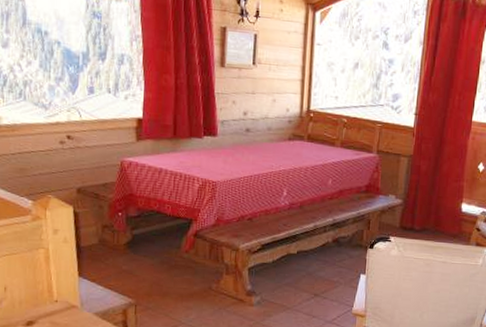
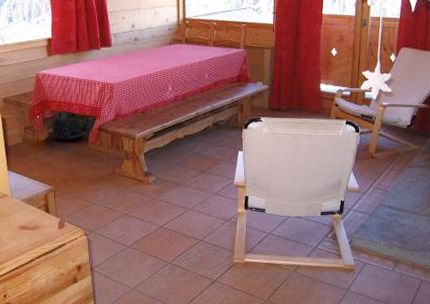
backpack: none [135,210,187,246] -> present [50,111,92,141]

